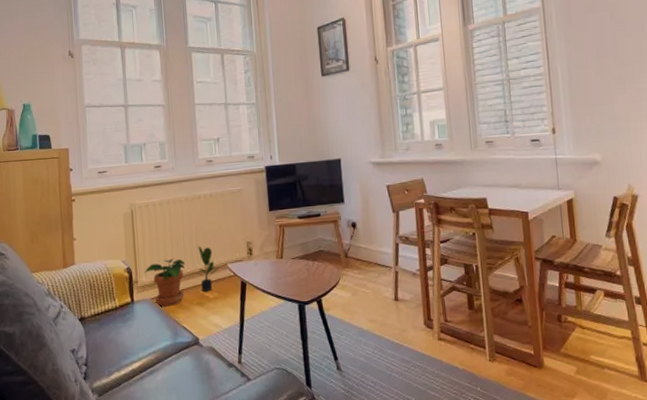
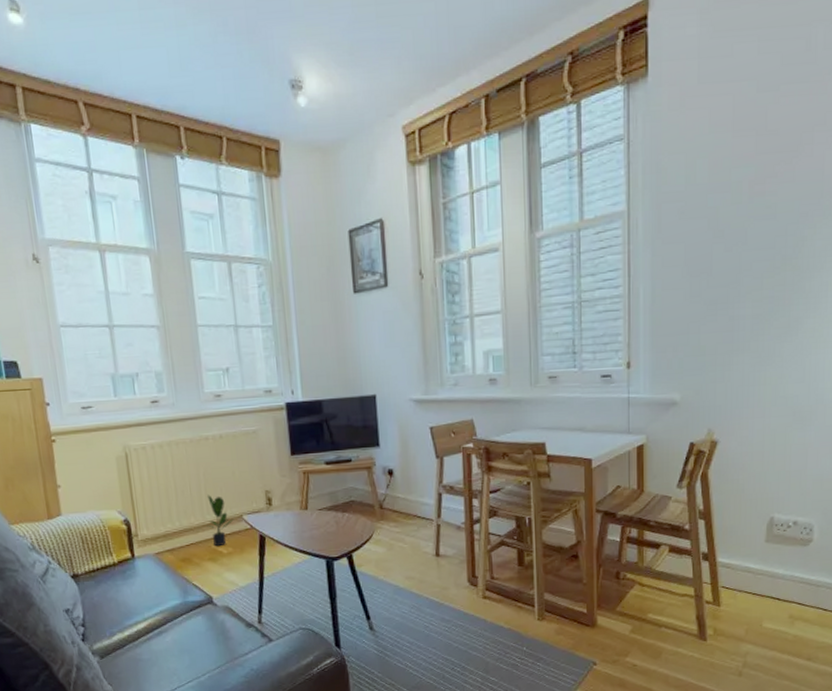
potted plant: present [144,258,186,306] -> none [145,508,194,562]

